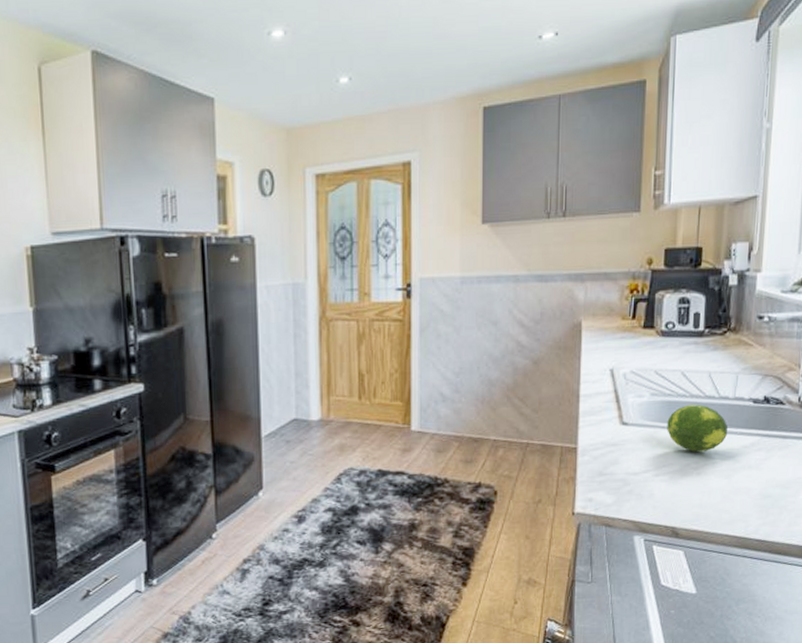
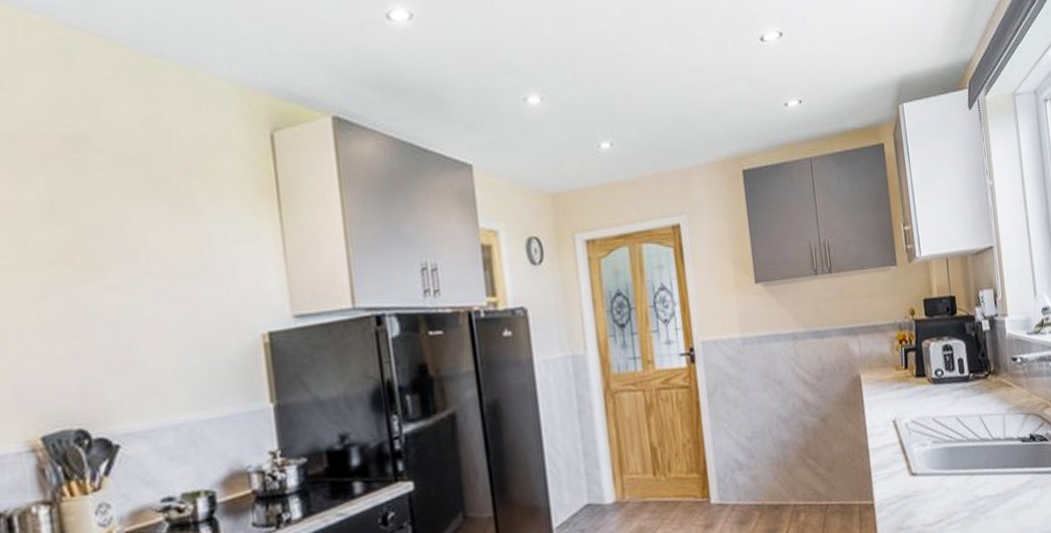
fruit: present [667,404,727,452] -> none [951,448,1005,496]

